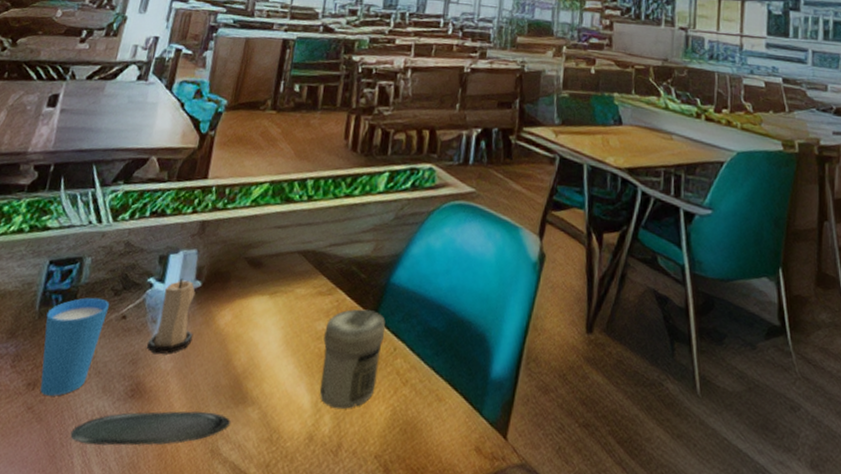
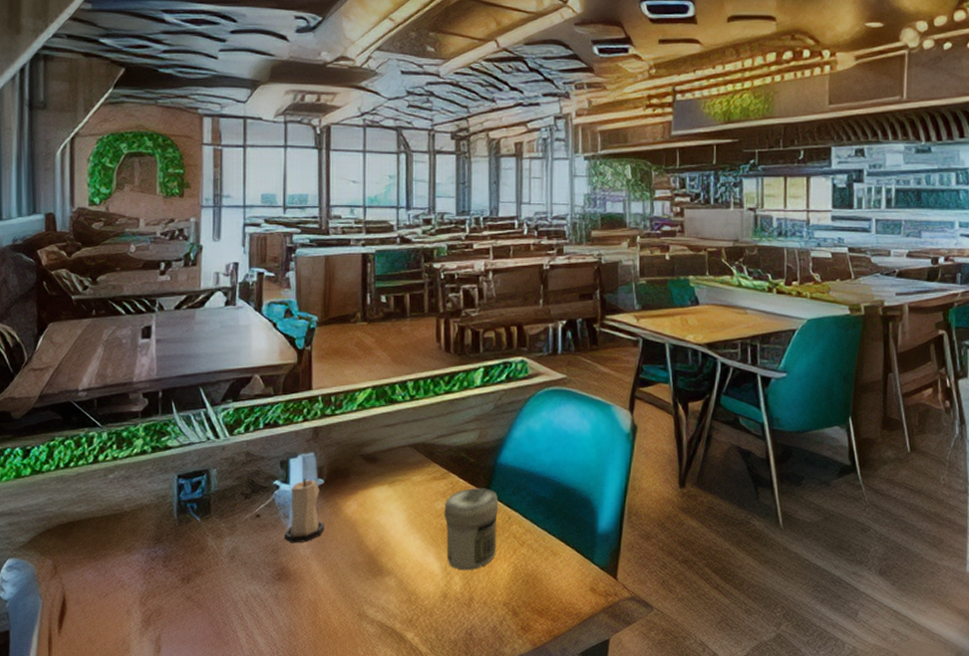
cup: present [40,297,110,396] -> none [186,502,243,586]
oval tray: present [70,411,230,446] -> none [230,584,371,621]

